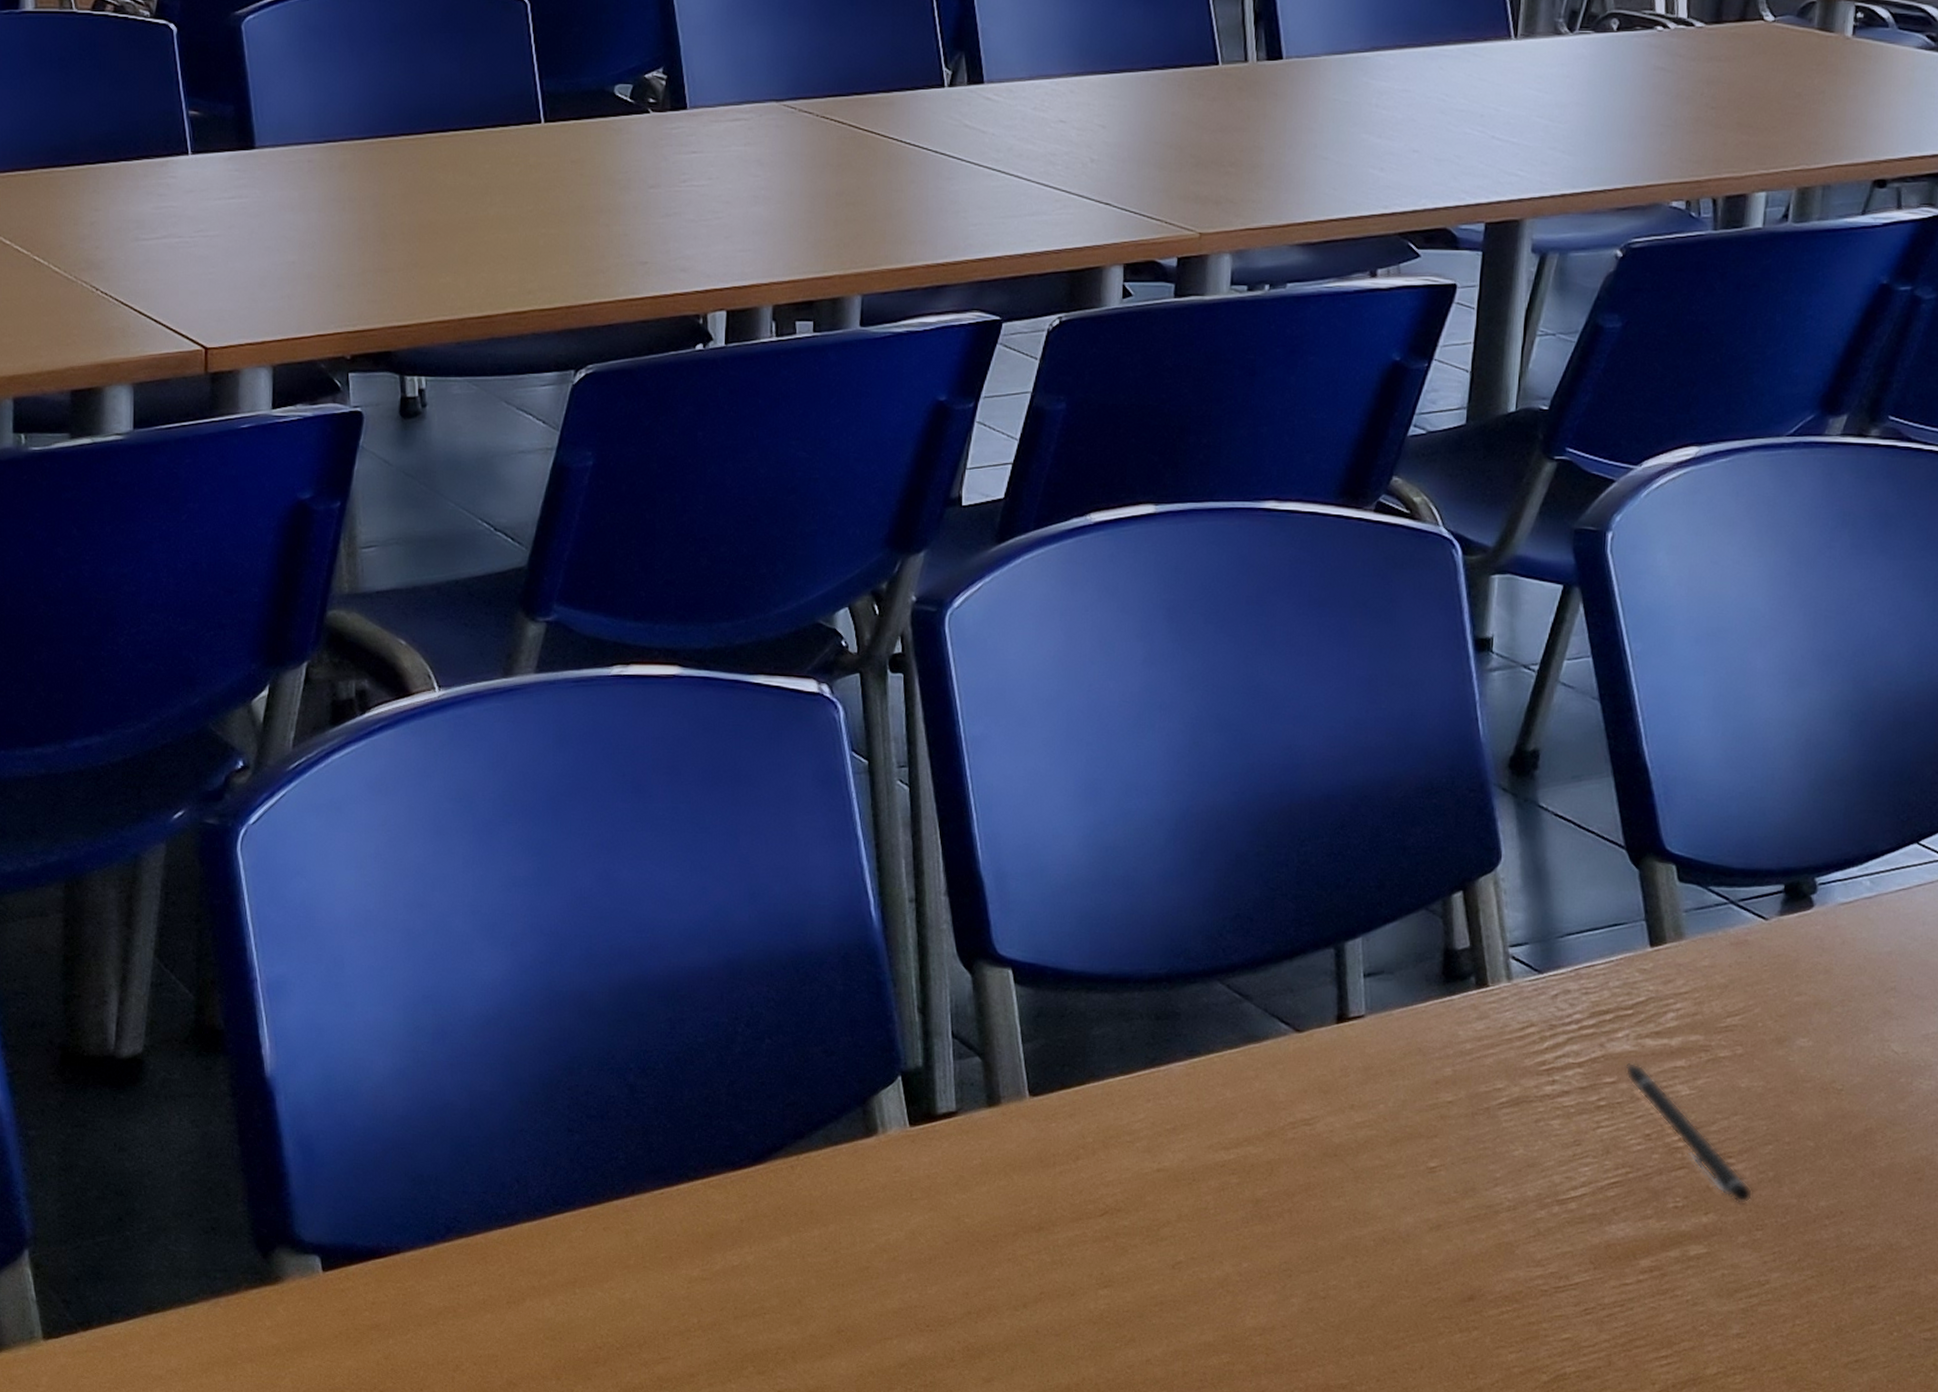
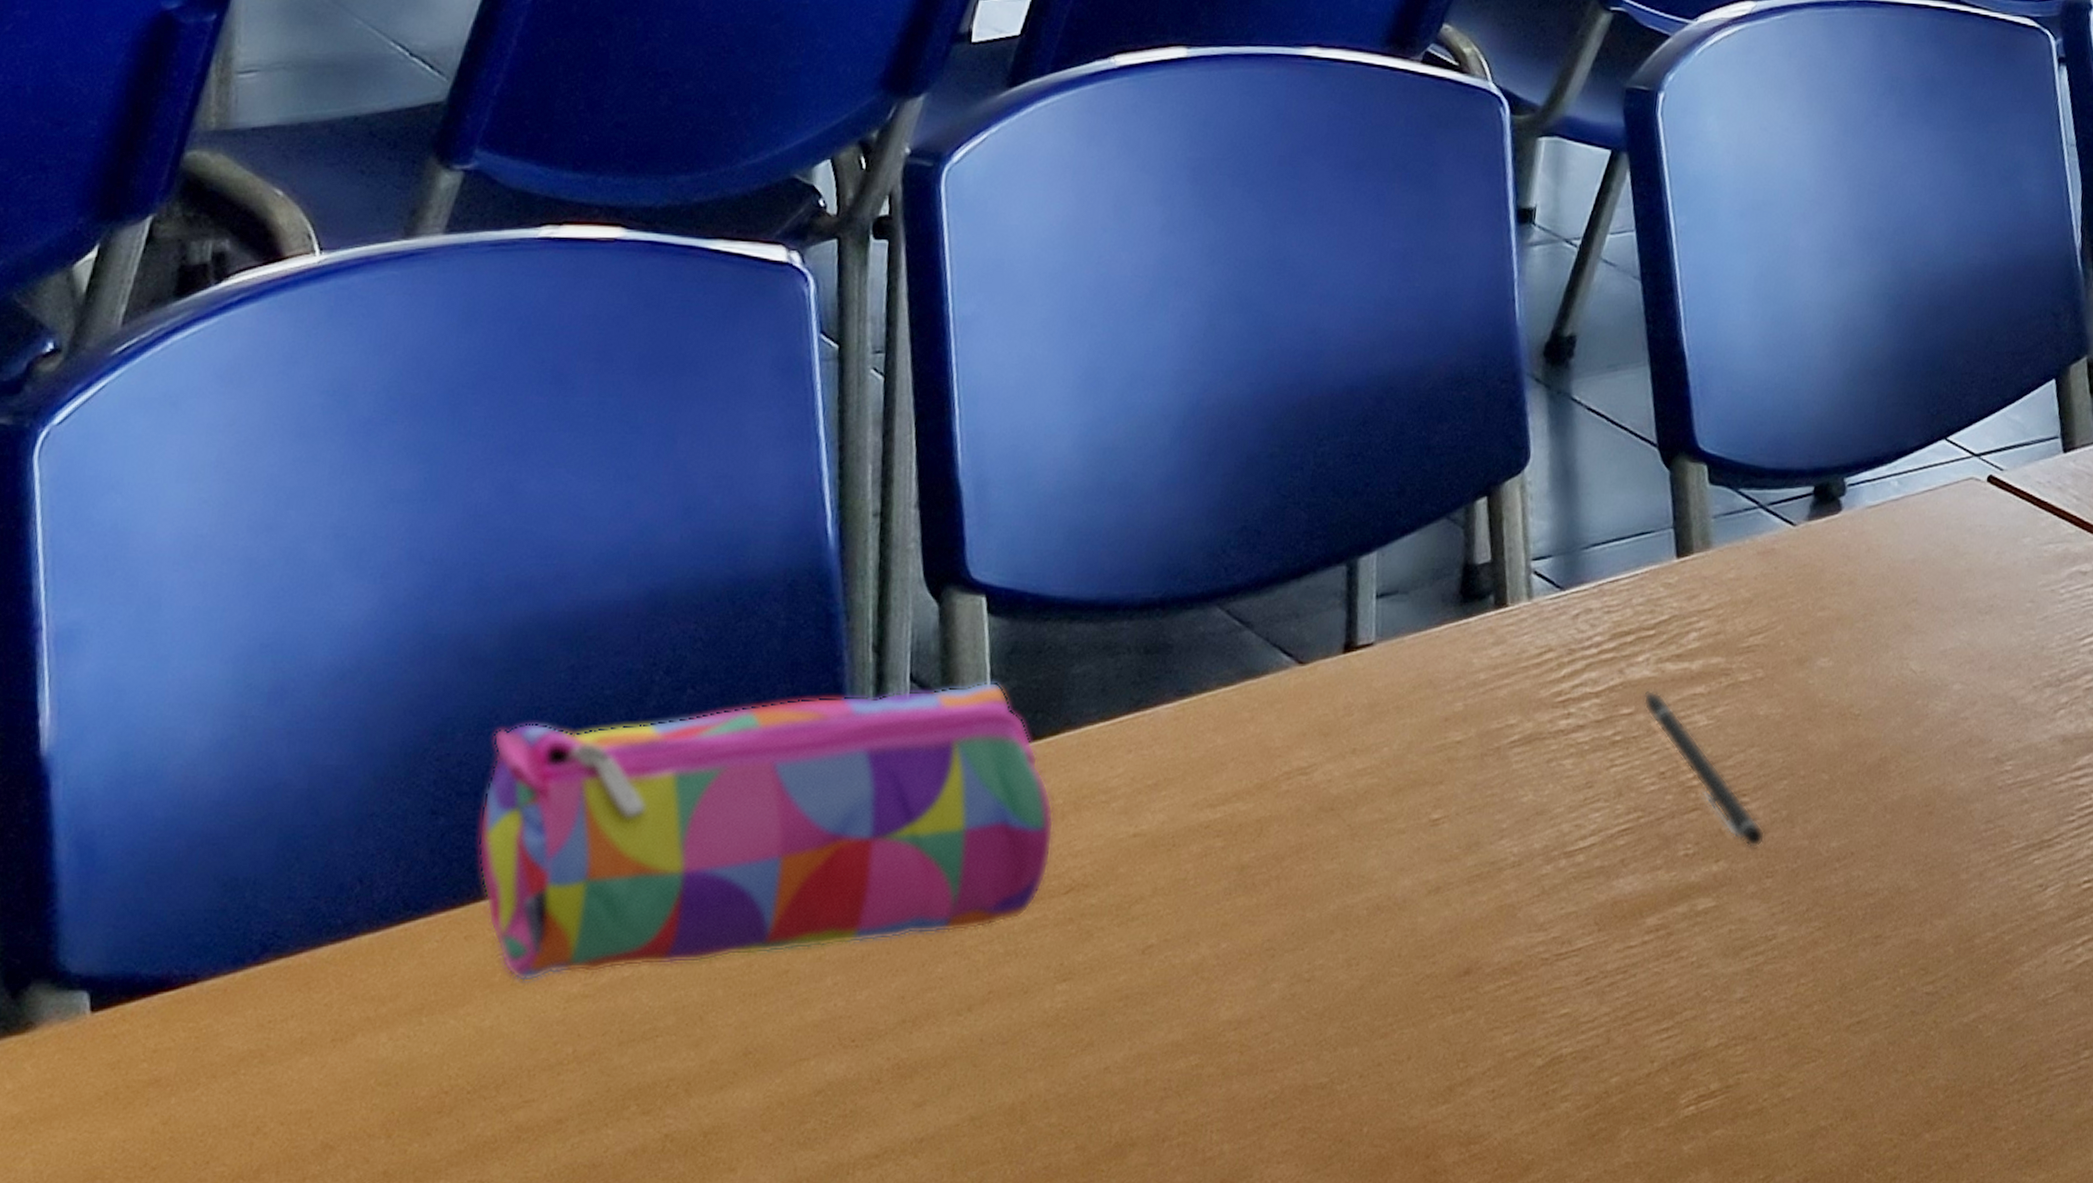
pencil case: none [607,1039,1087,1266] -> present [477,681,1055,982]

